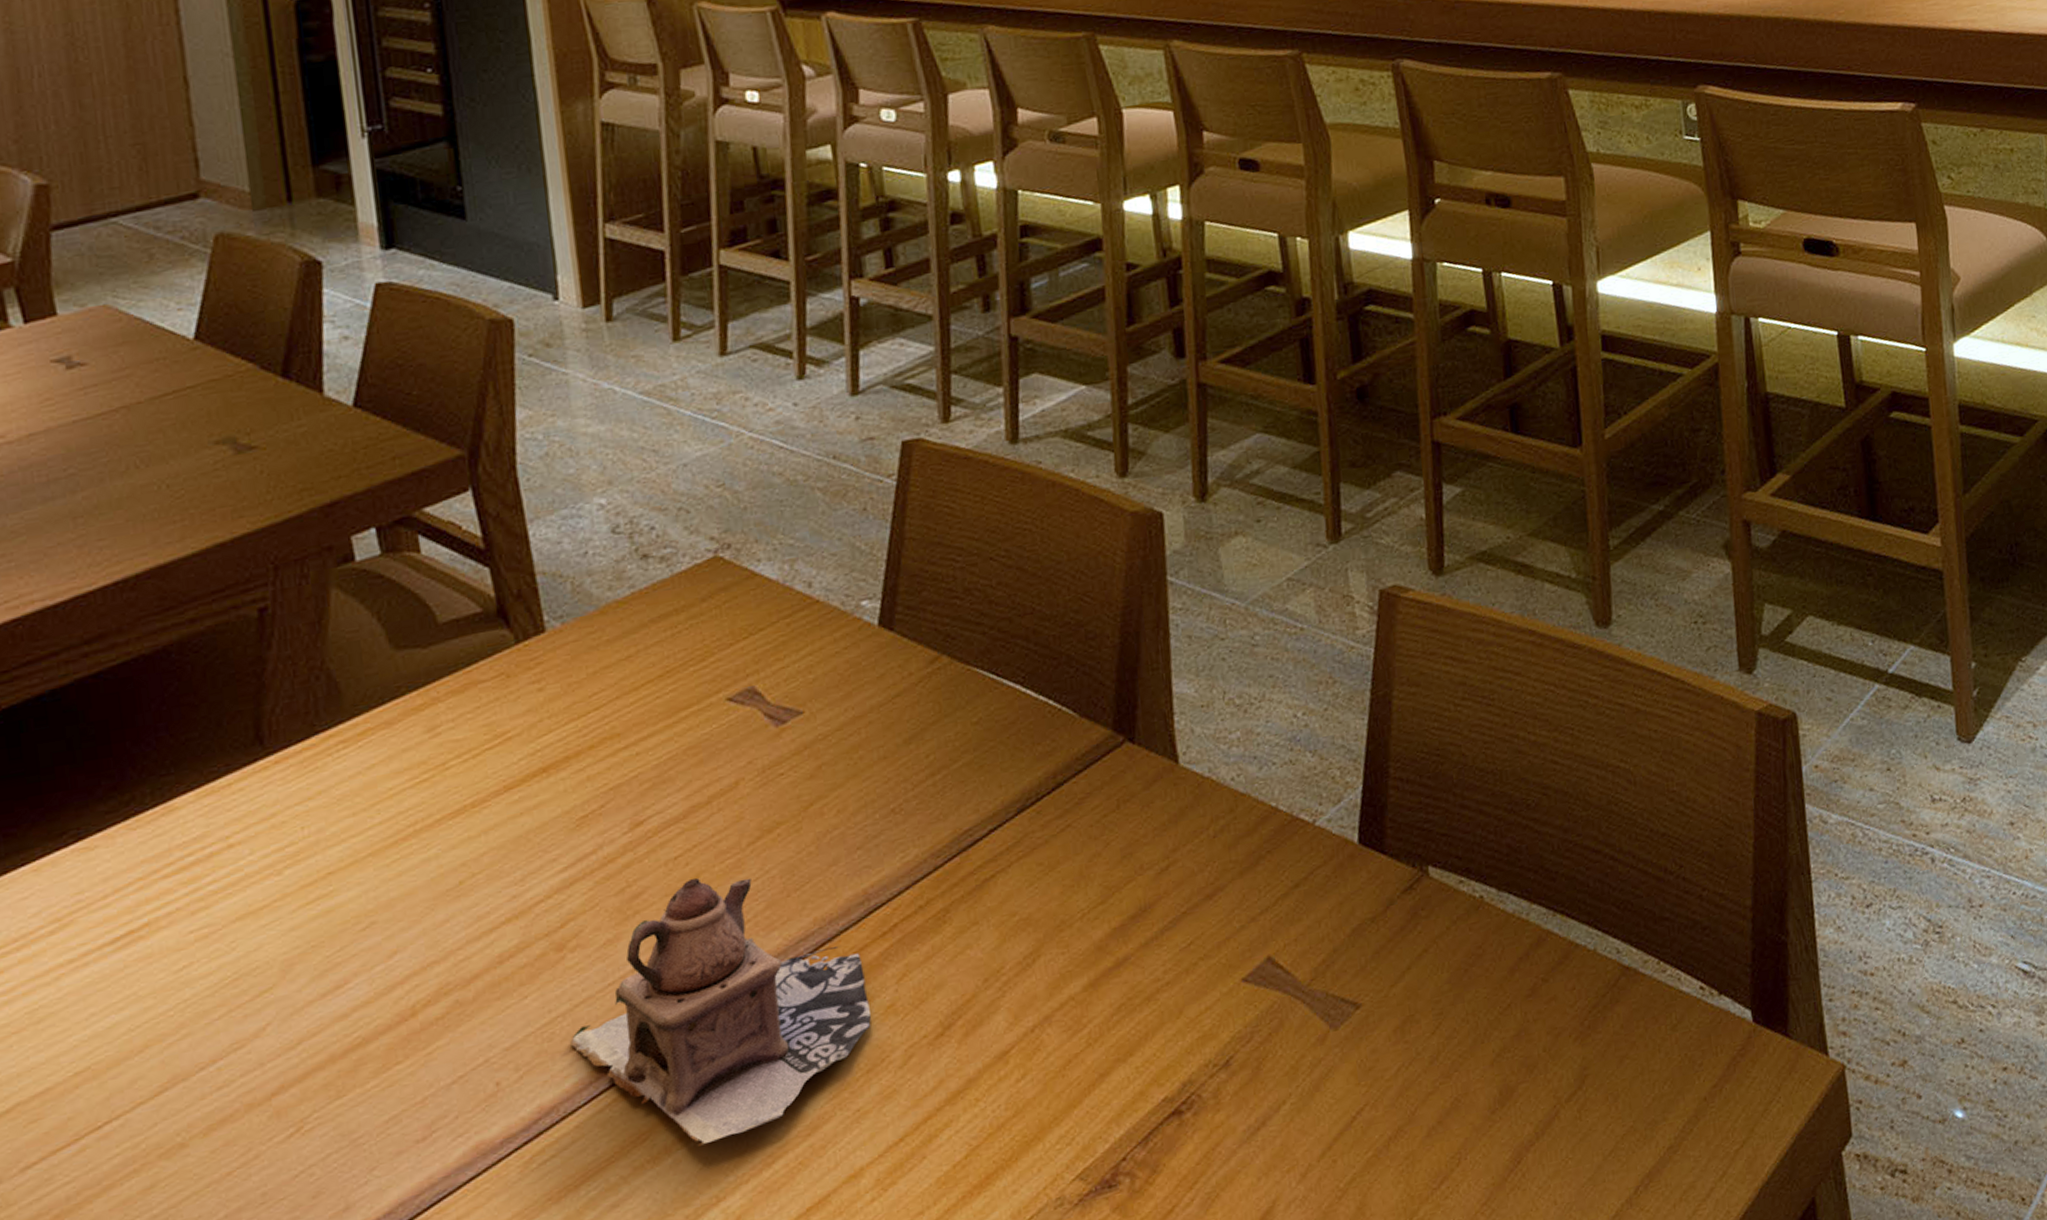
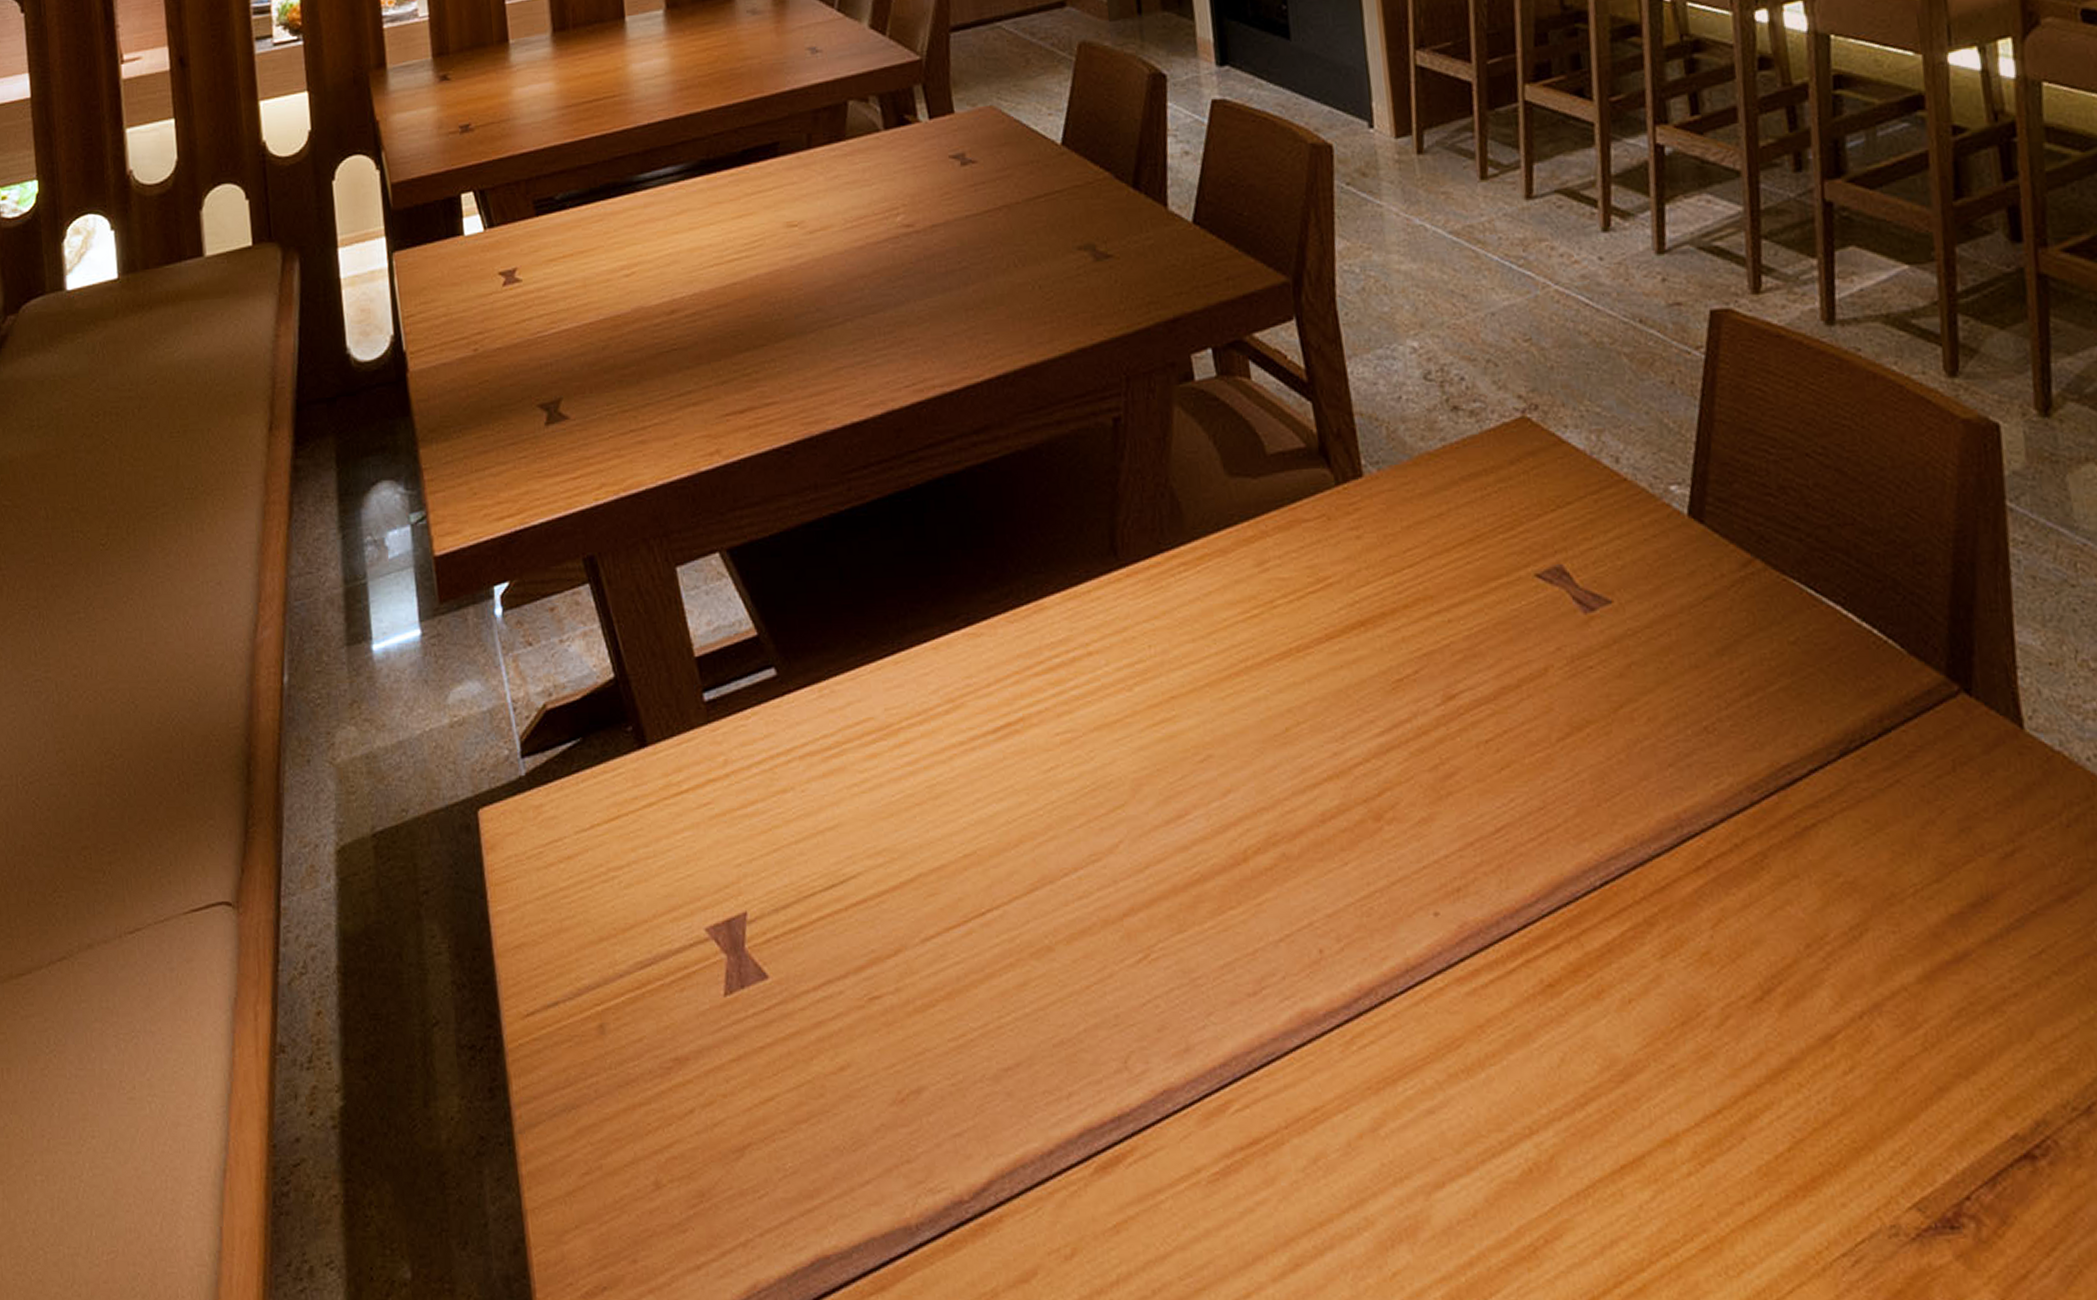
teapot: present [571,877,871,1147] -> none [1388,766,1686,1067]

